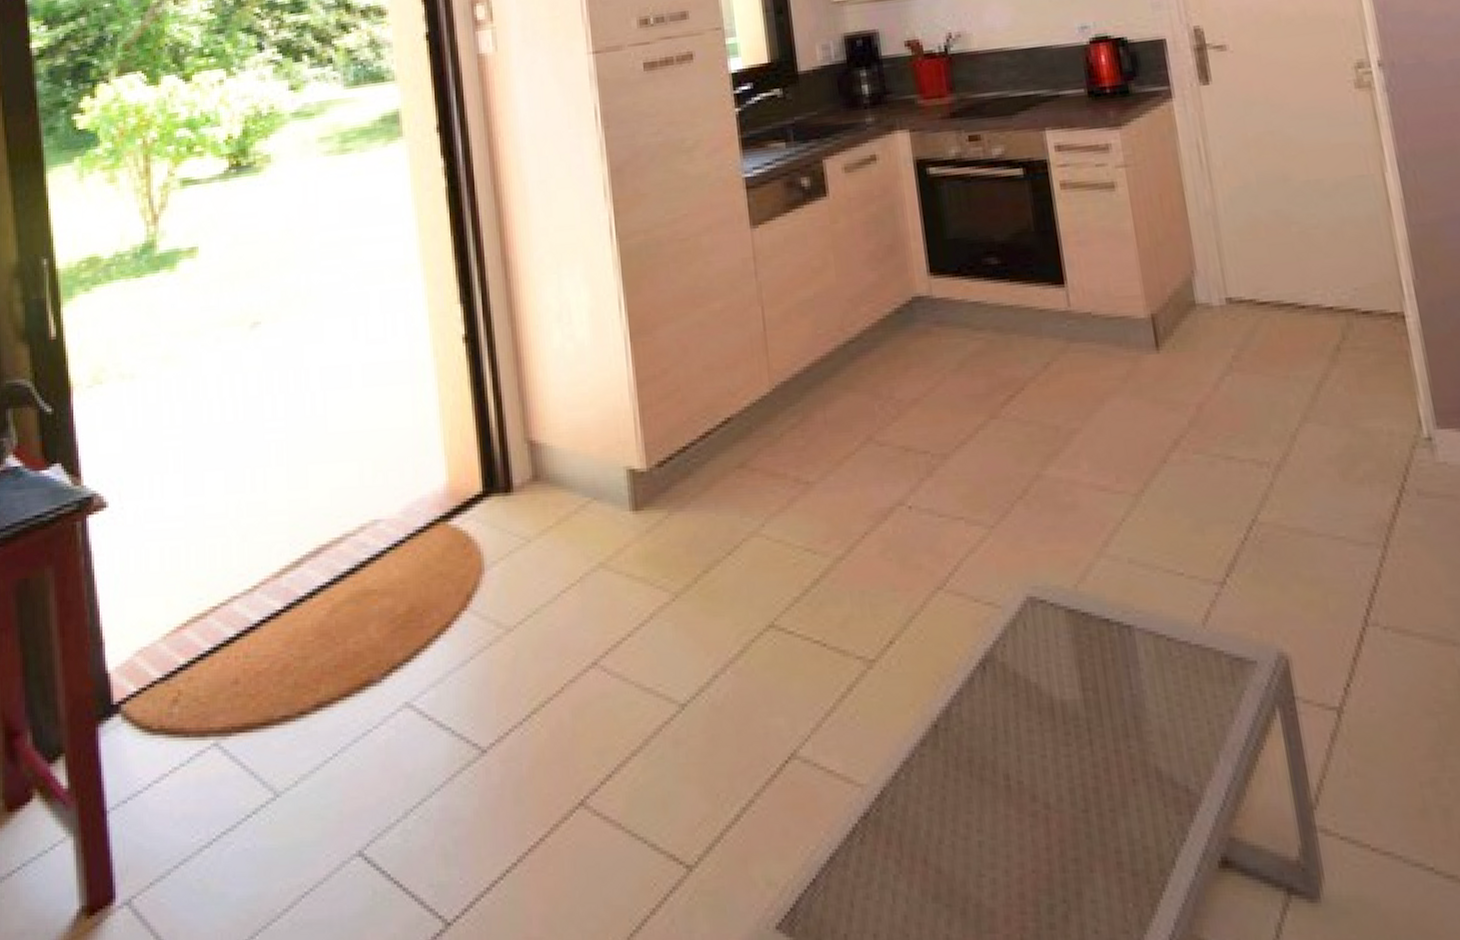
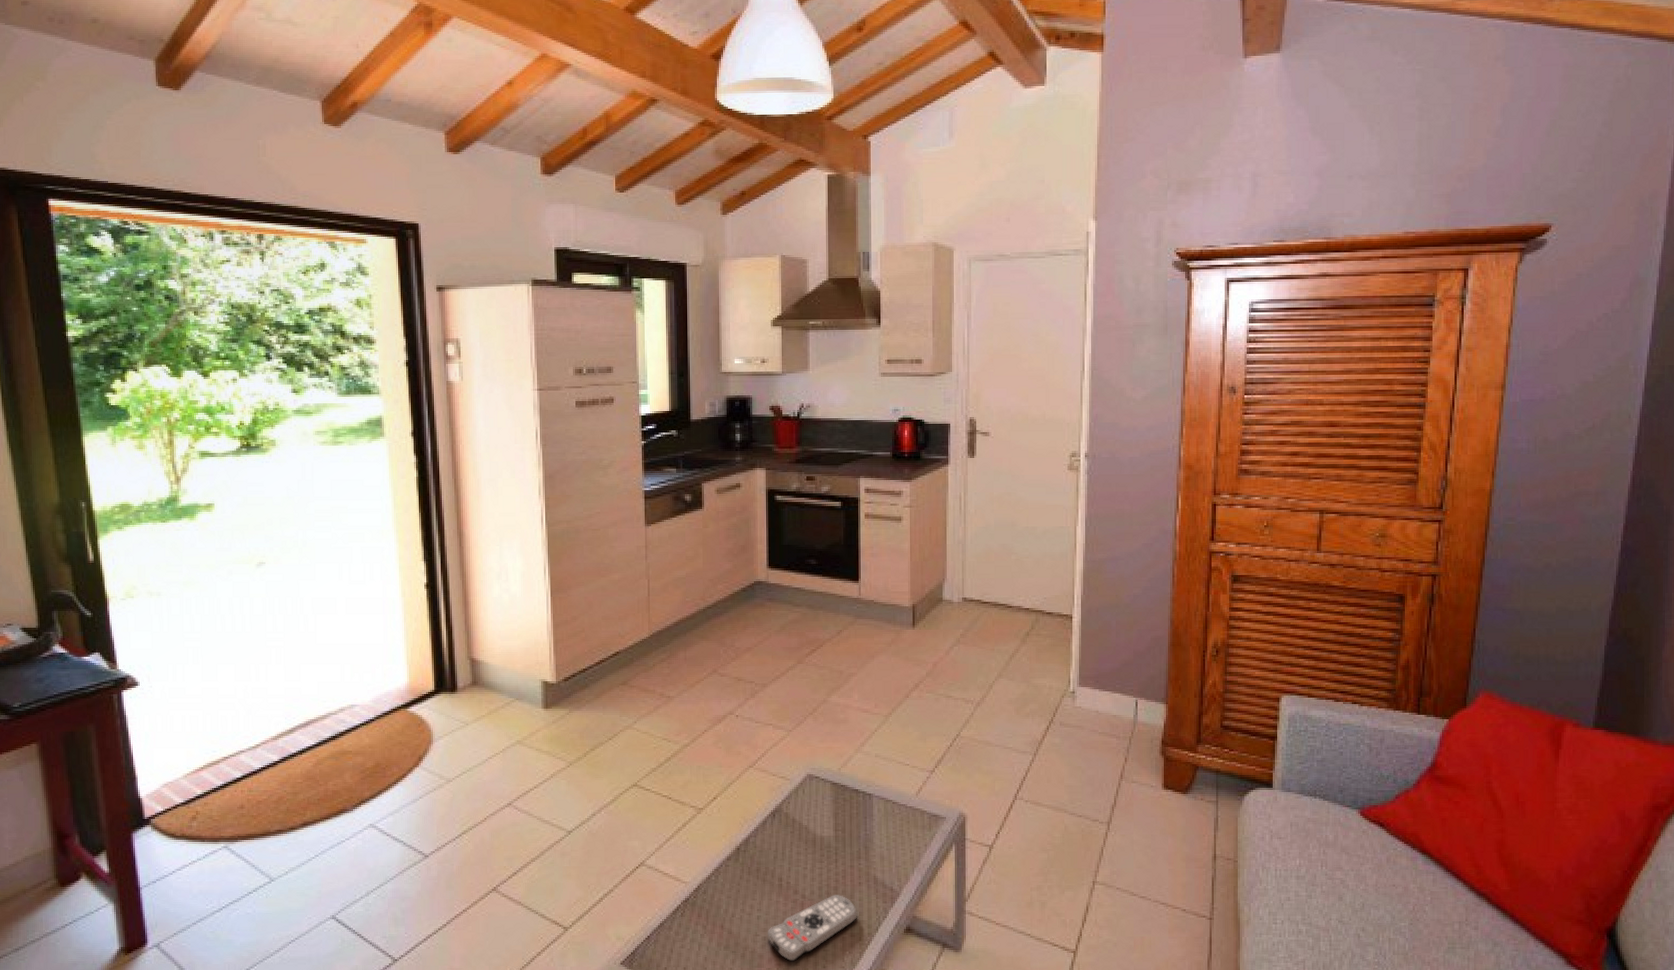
remote control: none [998,801,1138,923] -> present [768,895,858,962]

